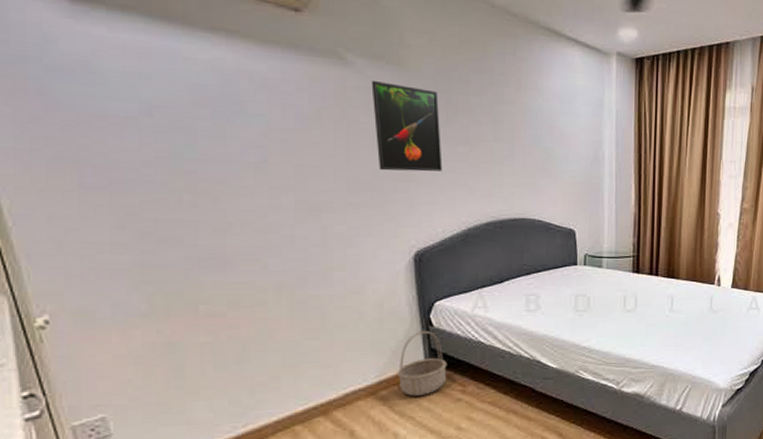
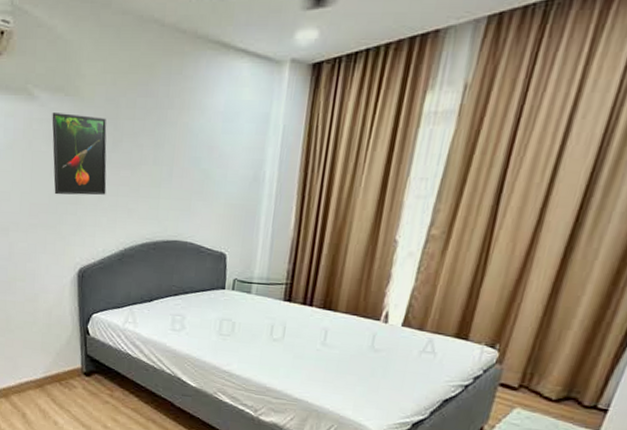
basket: present [397,331,447,397] -> none [59,338,99,394]

